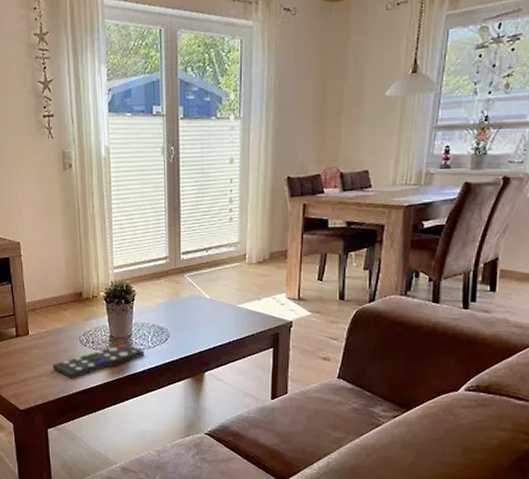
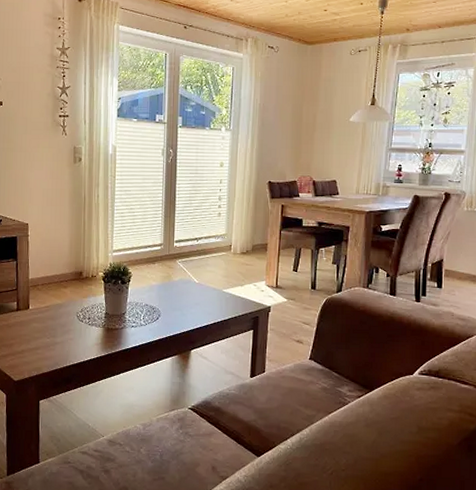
remote control: present [53,343,145,379] -> none [49,321,137,353]

